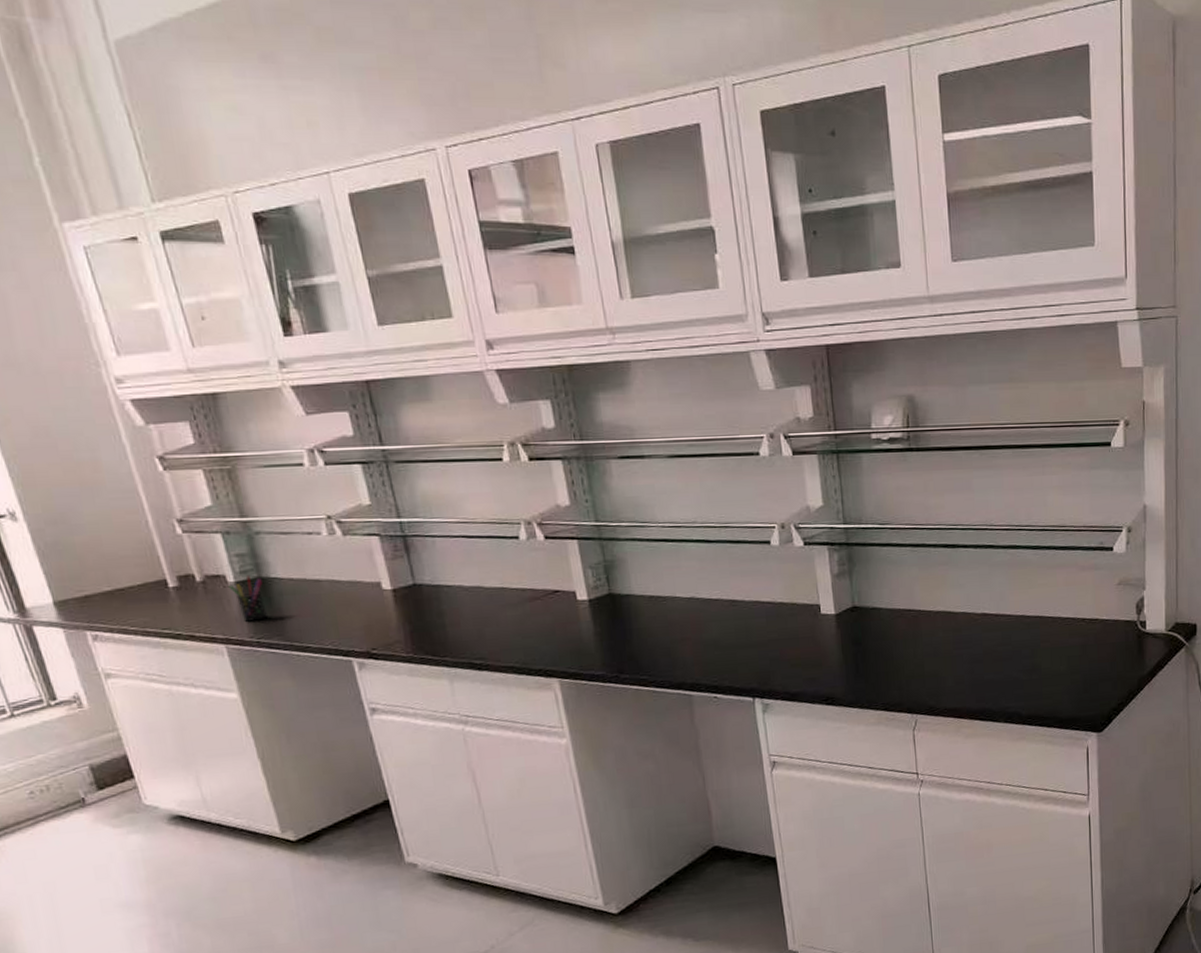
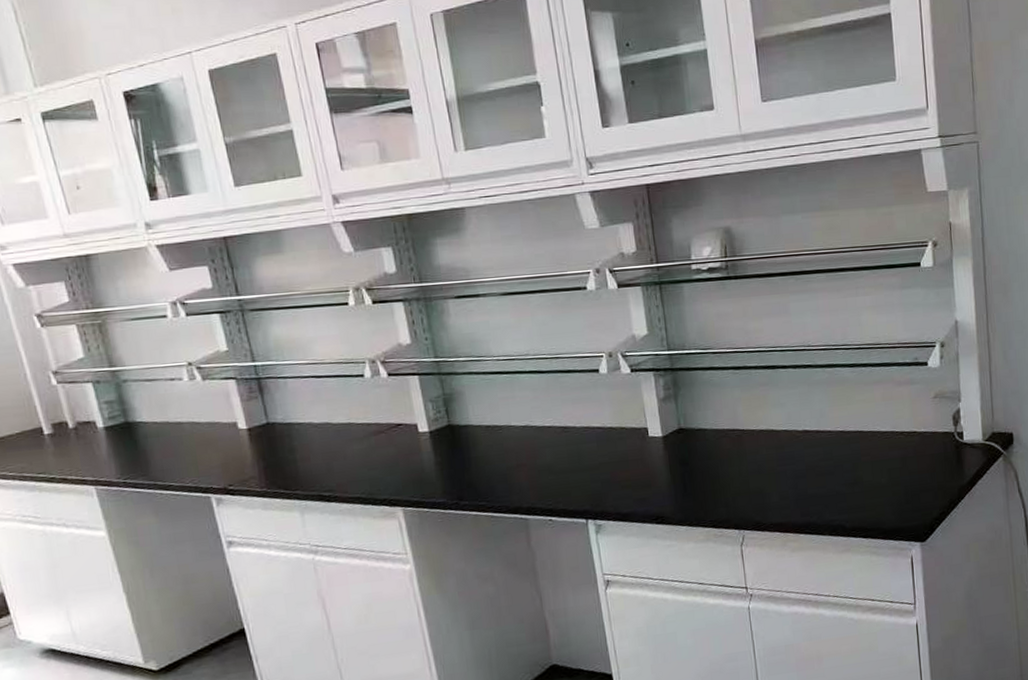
pen holder: present [229,574,267,622] -> none [98,420,133,464]

